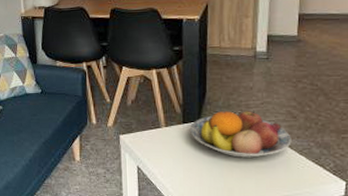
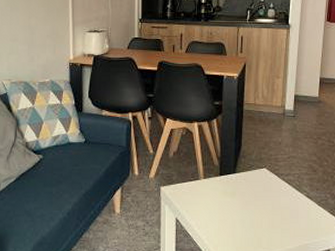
fruit bowl: present [190,110,292,158] -> none [226,163,312,209]

